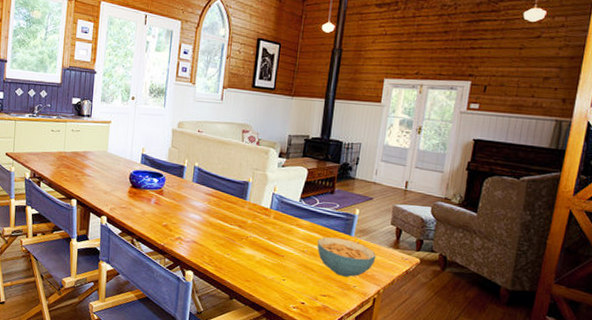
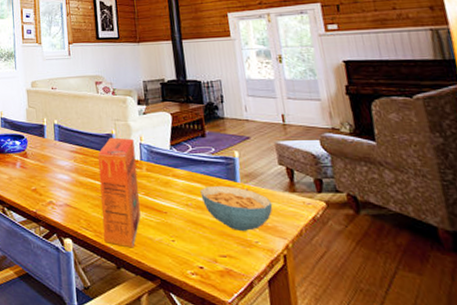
cereal box: none [223,185,268,283] -> present [97,137,141,248]

